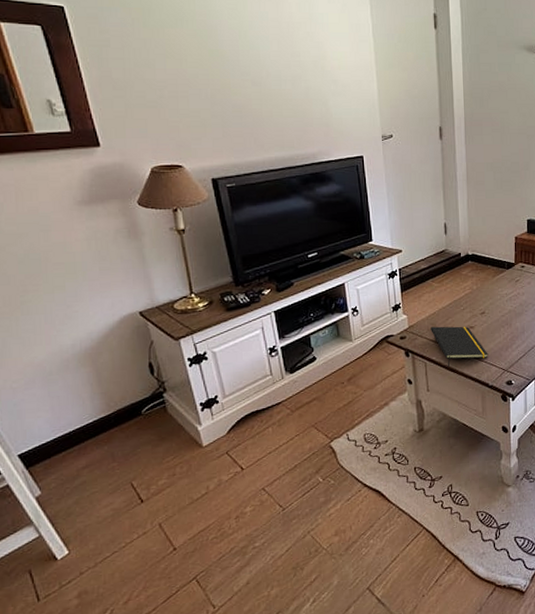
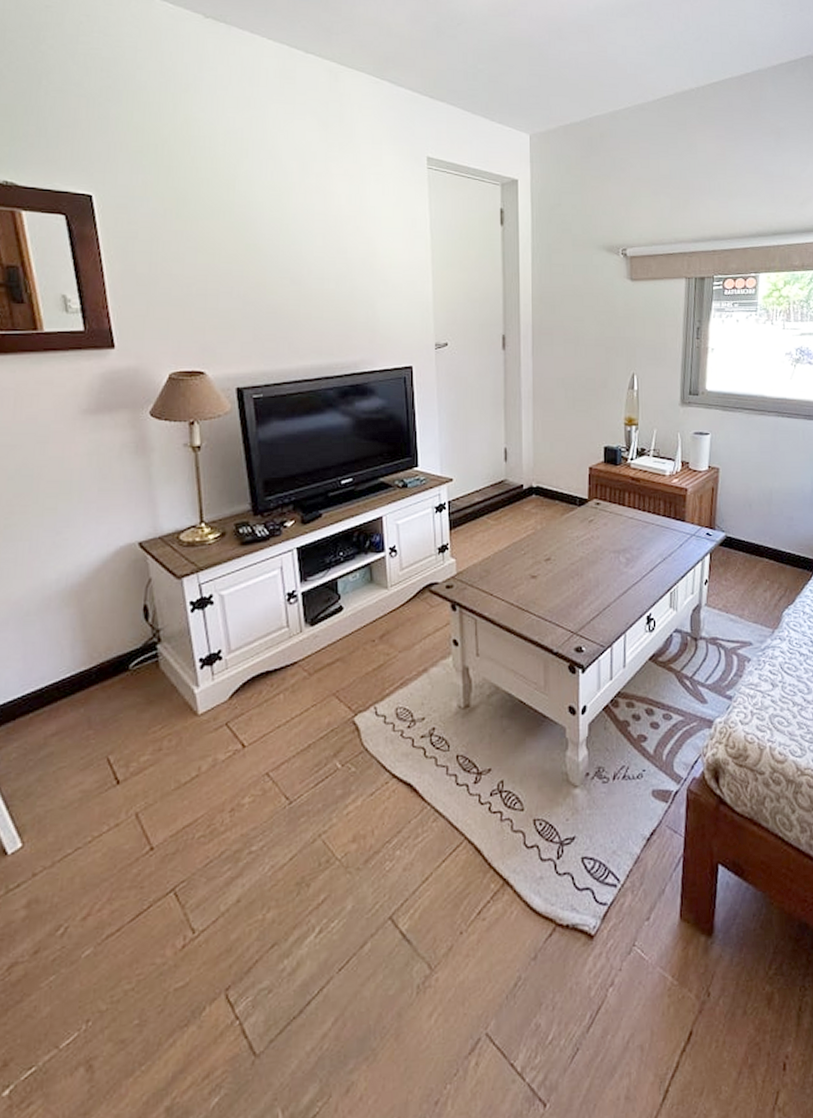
notepad: present [431,326,488,367] -> none [484,574,554,626]

